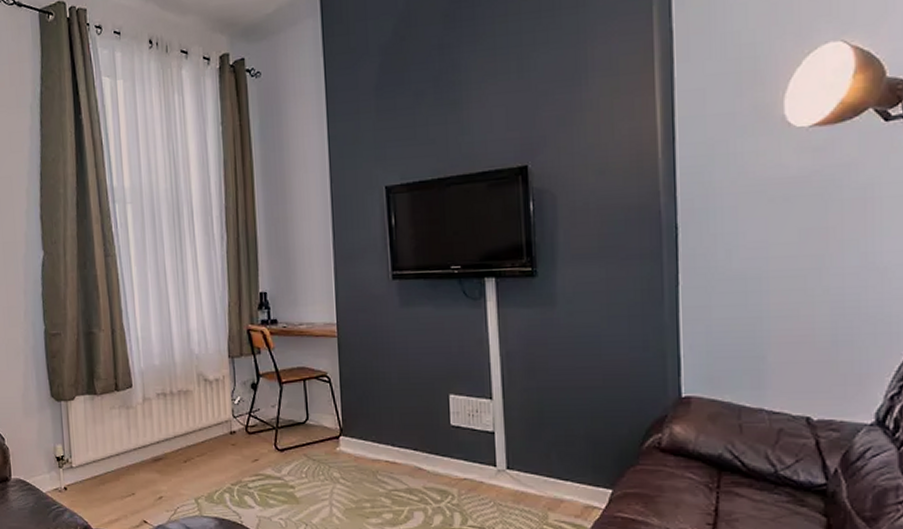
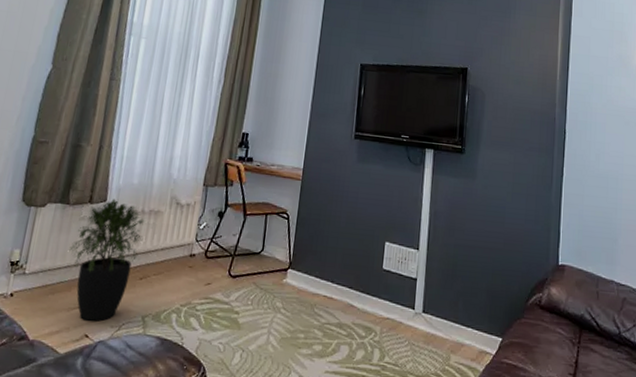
potted plant: none [108,383,179,507] -> present [69,198,145,321]

